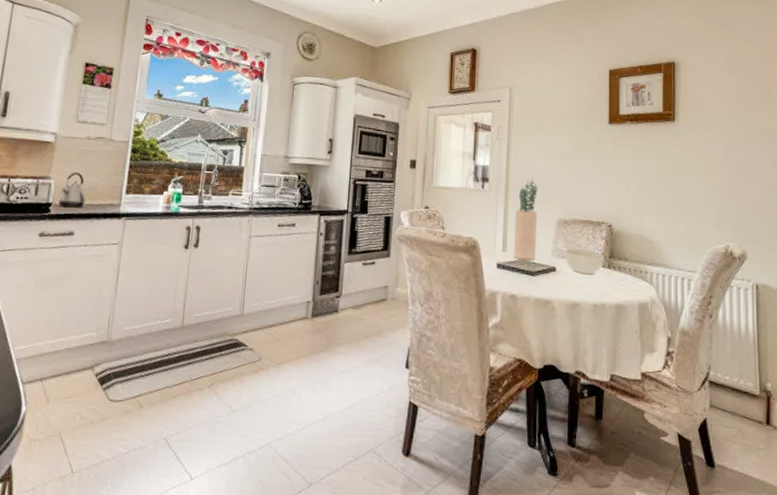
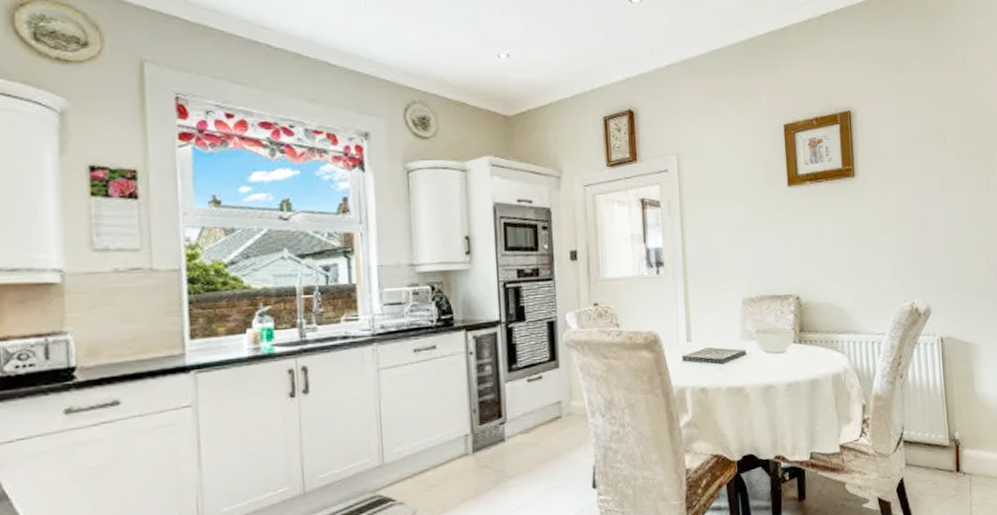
kettle: present [58,172,86,208] -> none [85,319,130,370]
vase: present [513,179,538,261] -> none [697,257,723,349]

